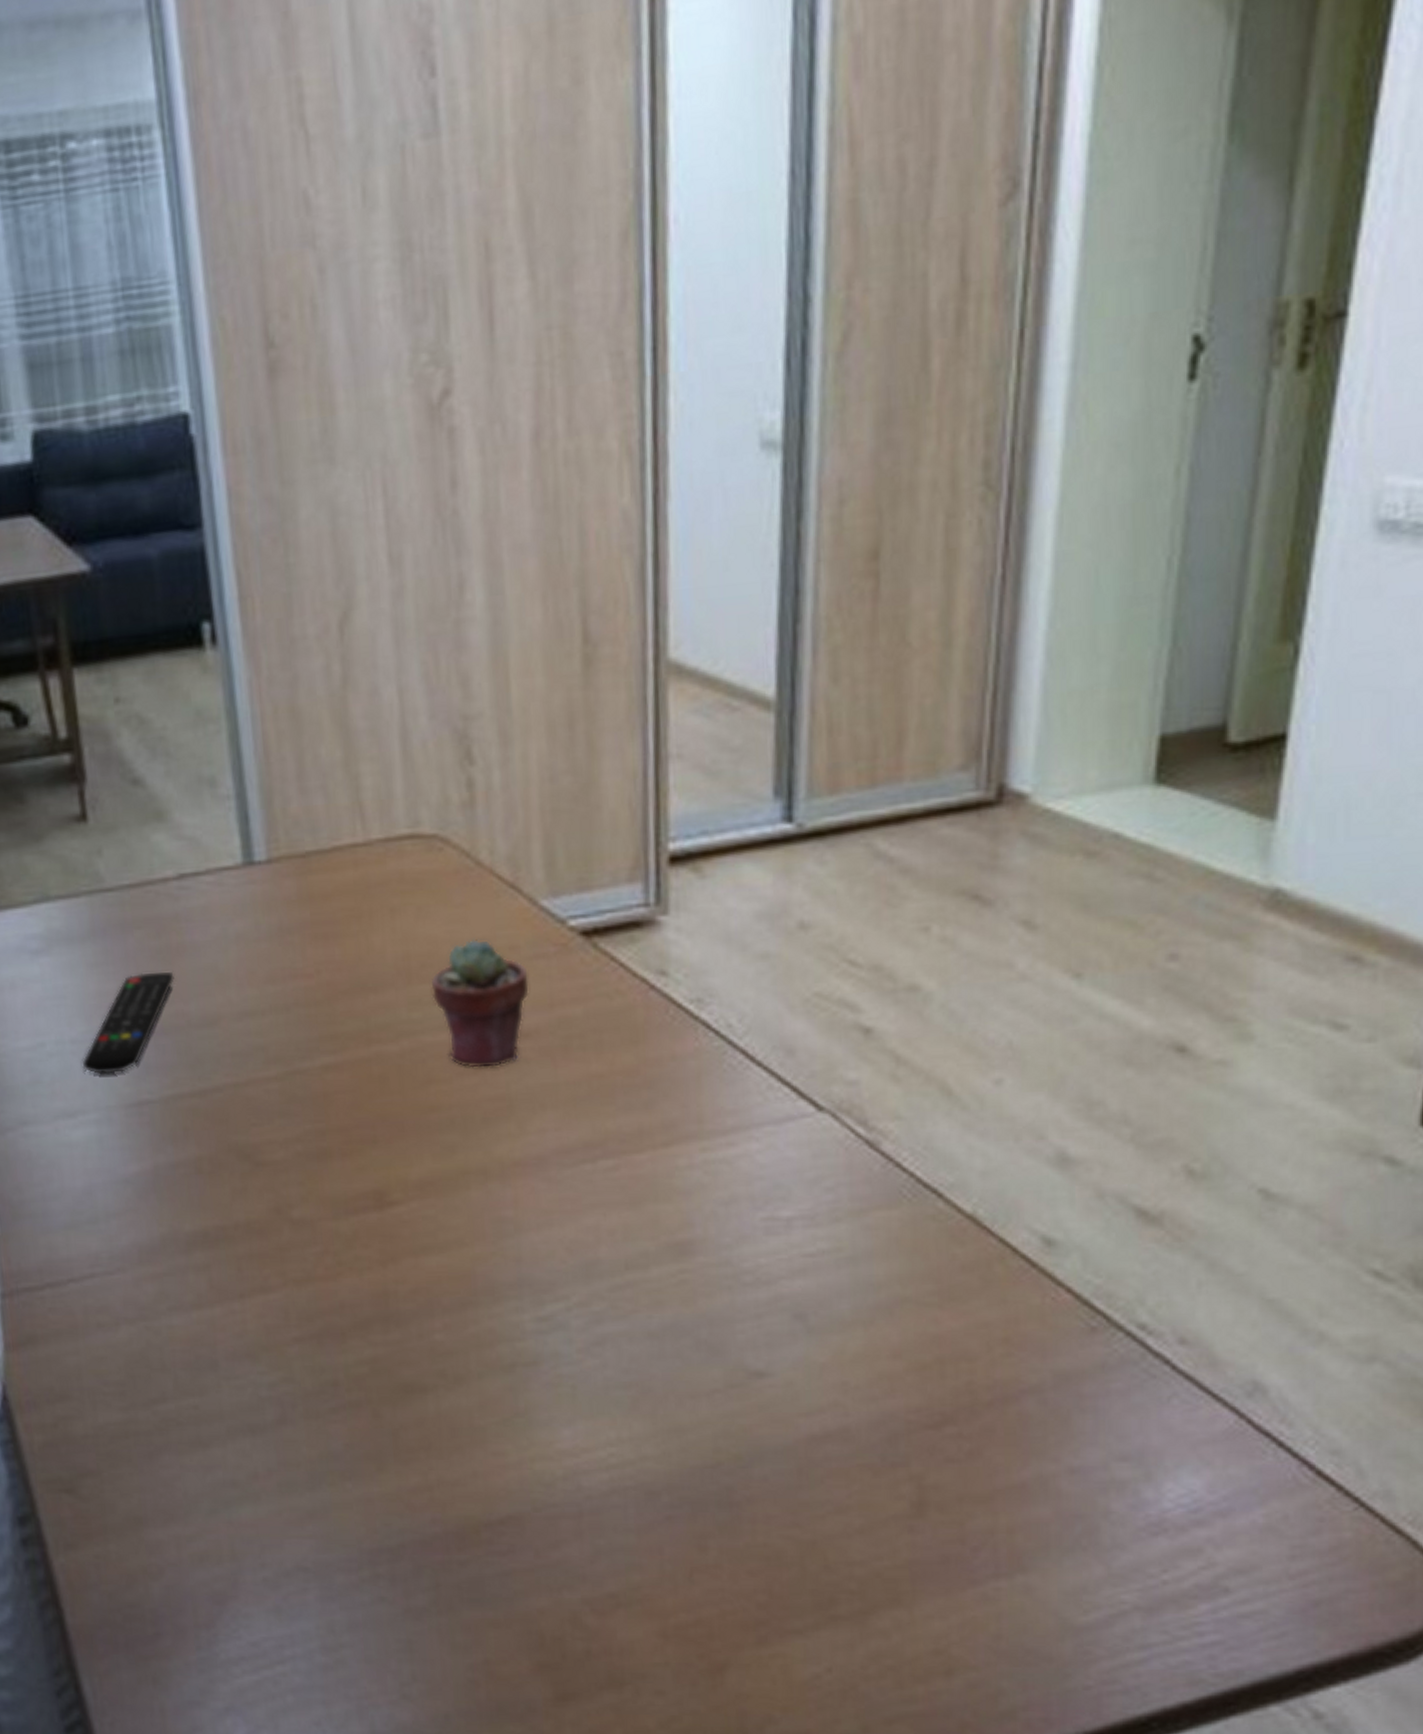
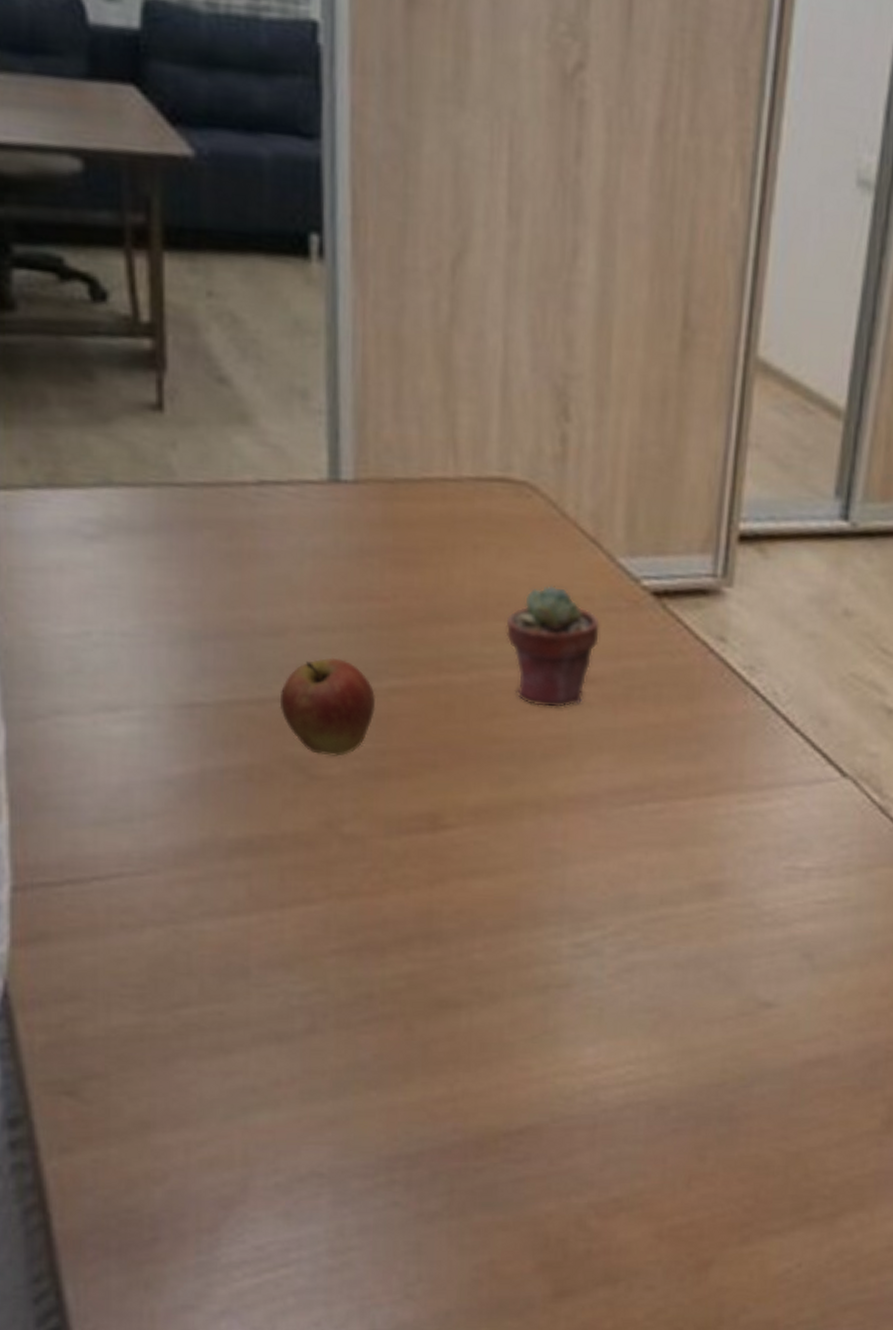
remote control: present [81,971,174,1074] -> none [131,573,243,672]
apple: none [219,1041,312,1141] -> present [279,657,376,756]

